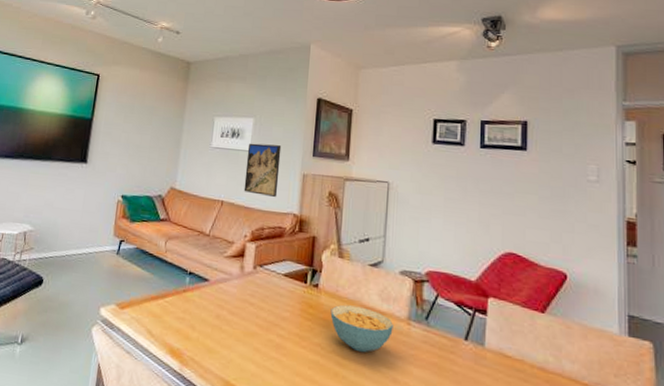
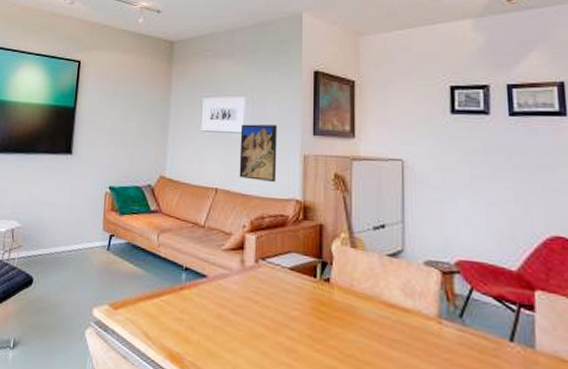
cereal bowl: present [330,304,393,353] -> none [346,301,421,357]

